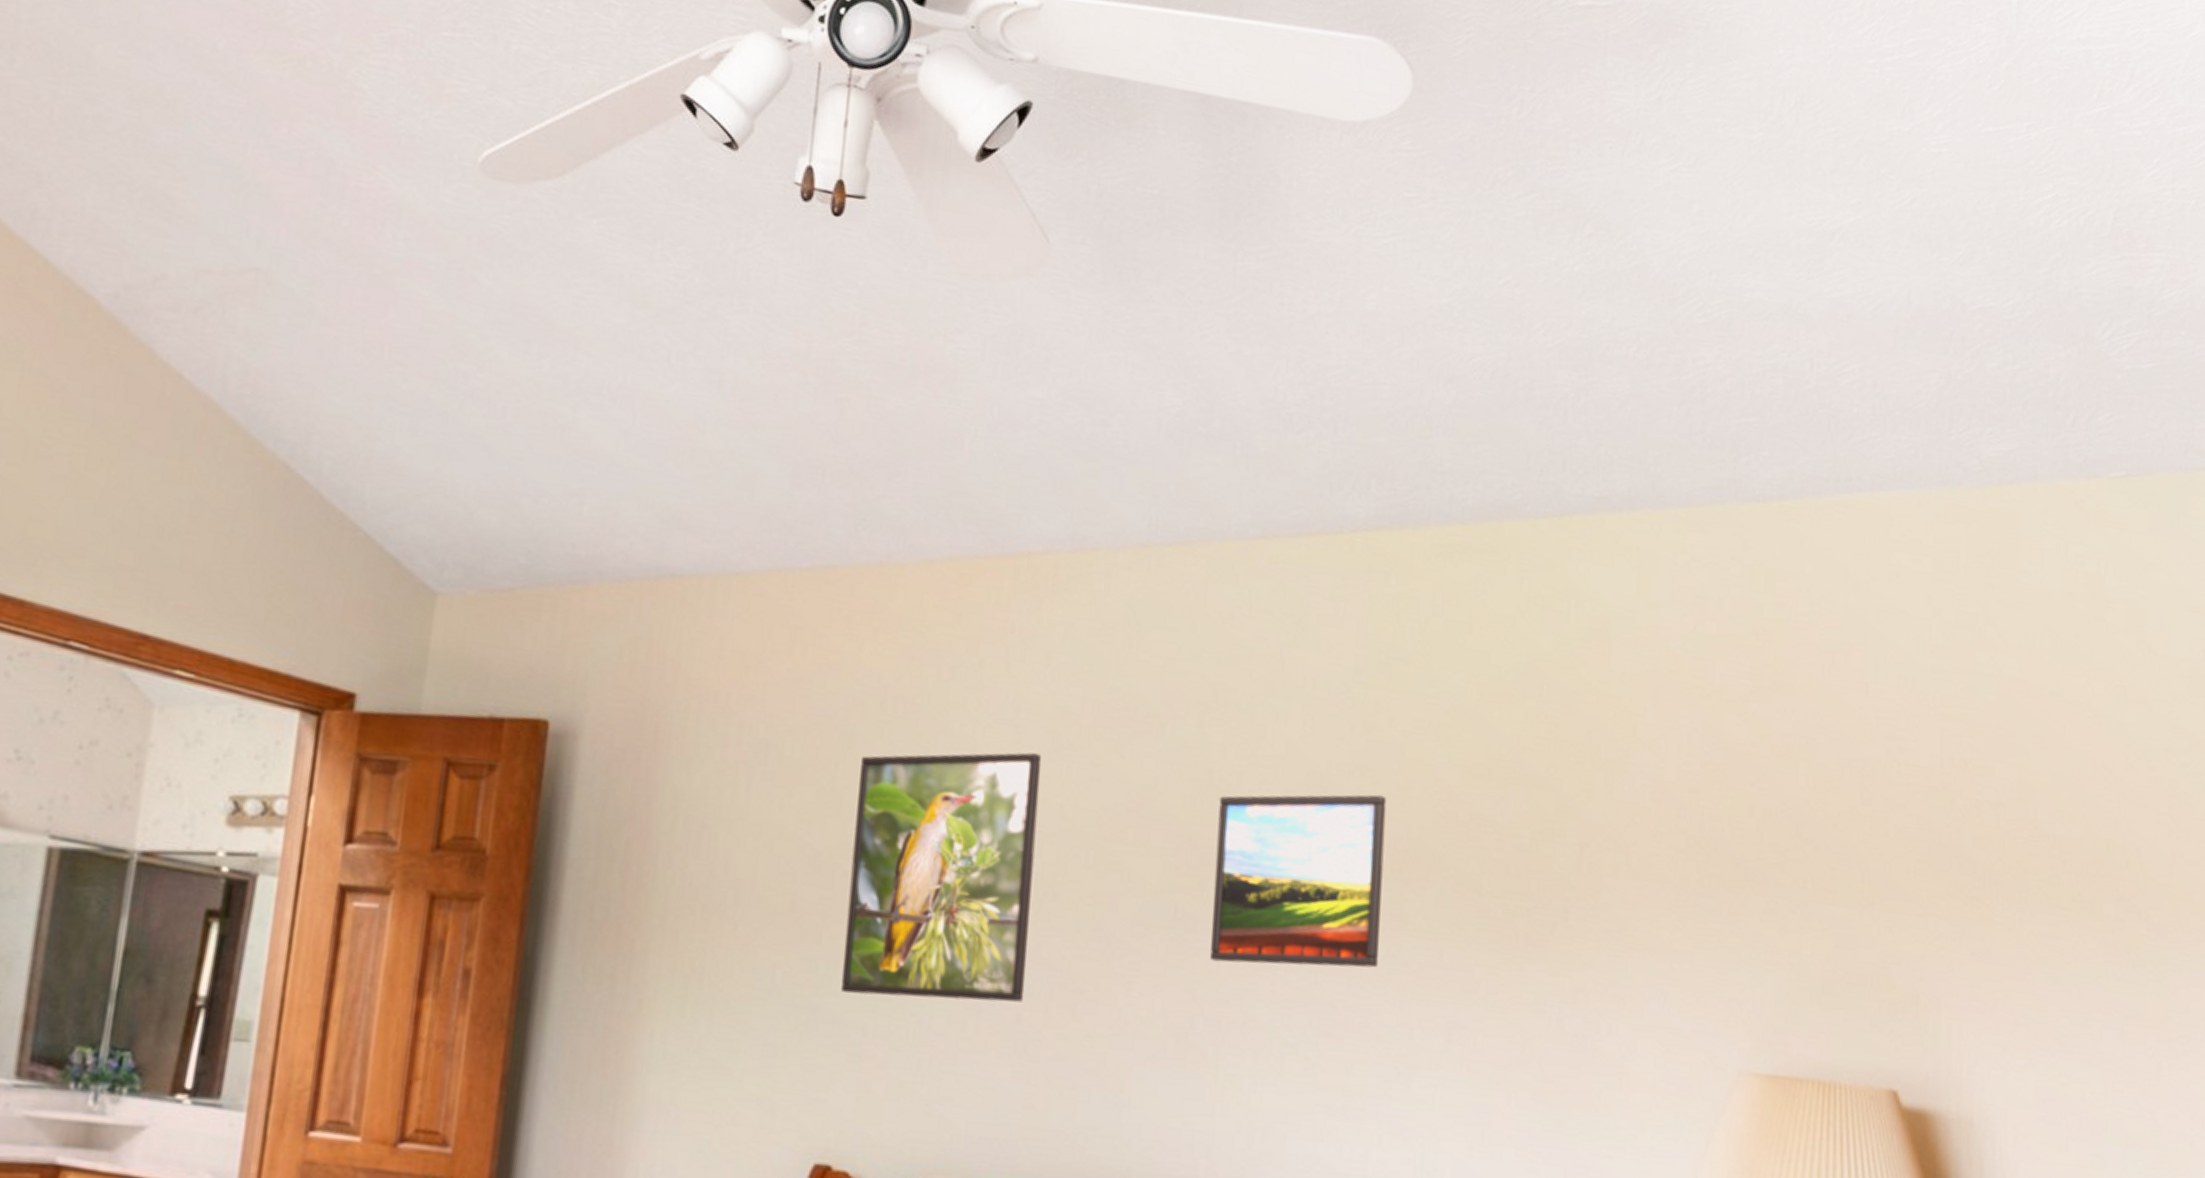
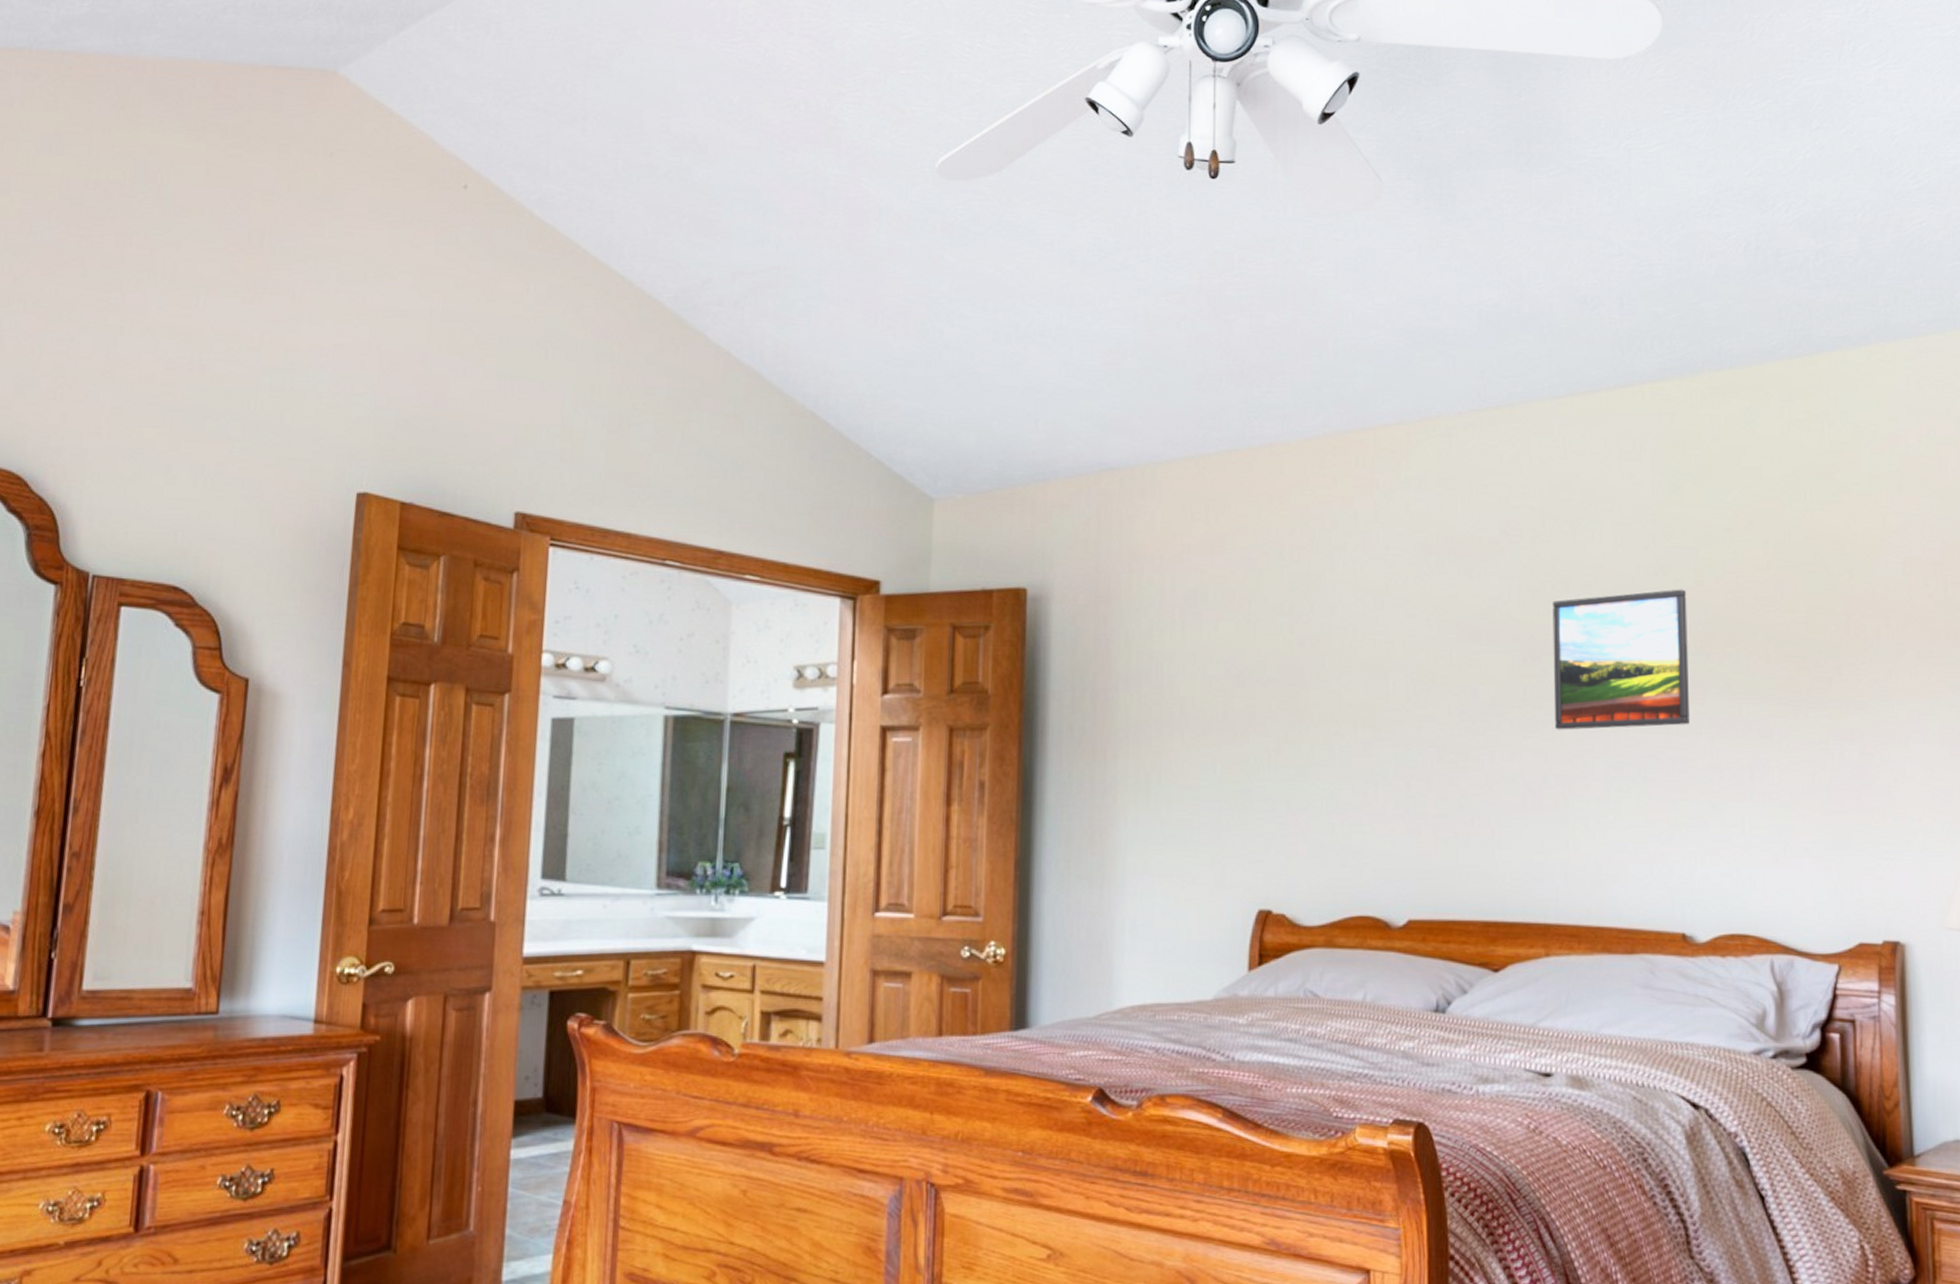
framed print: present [841,752,1042,1002] -> none [1267,580,1411,778]

